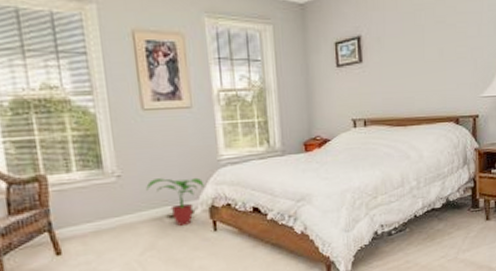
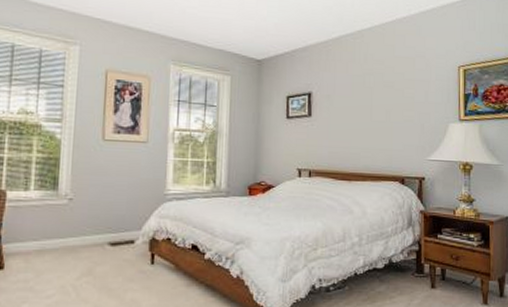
potted plant: present [146,177,205,226] -> none [94,205,149,255]

